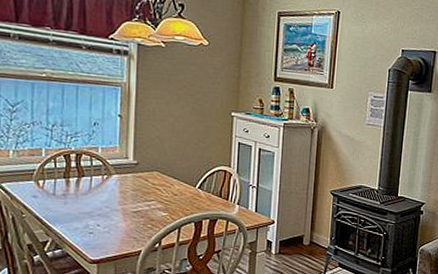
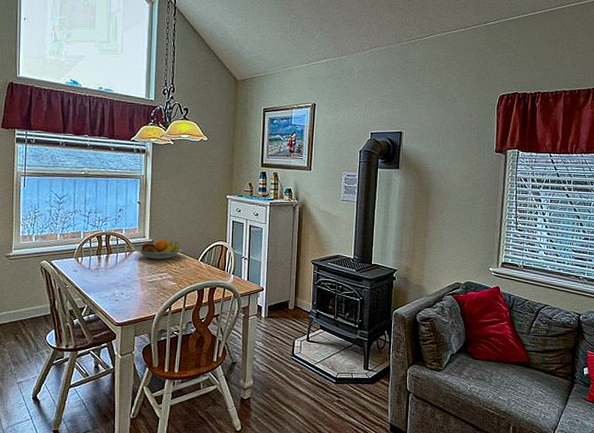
fruit bowl: none [116,161,176,186] -> present [136,239,183,260]

